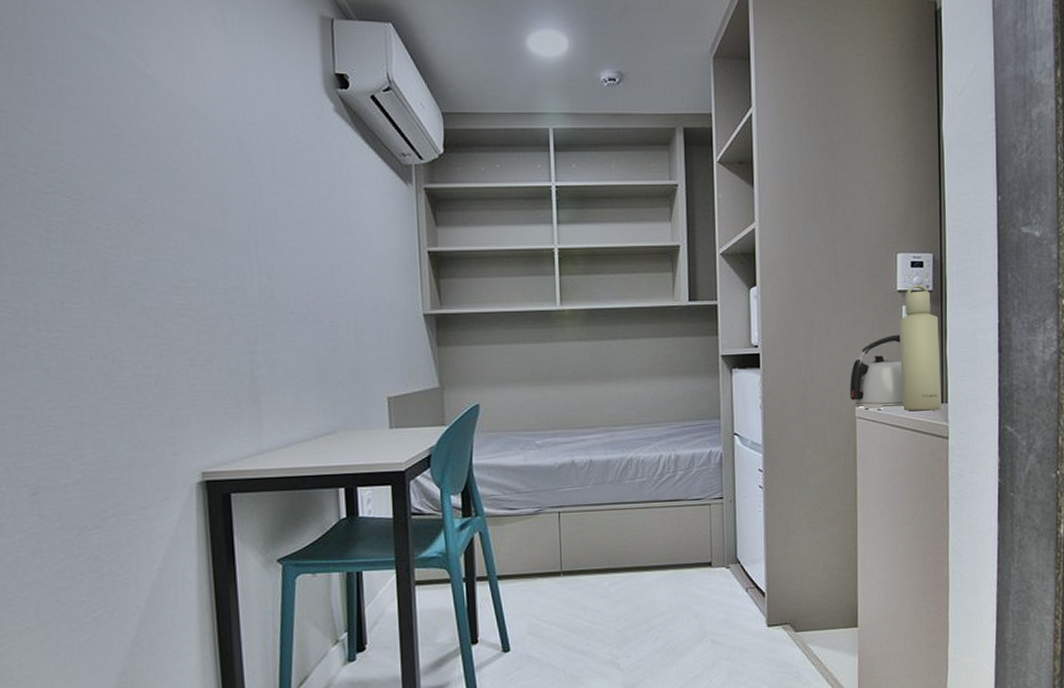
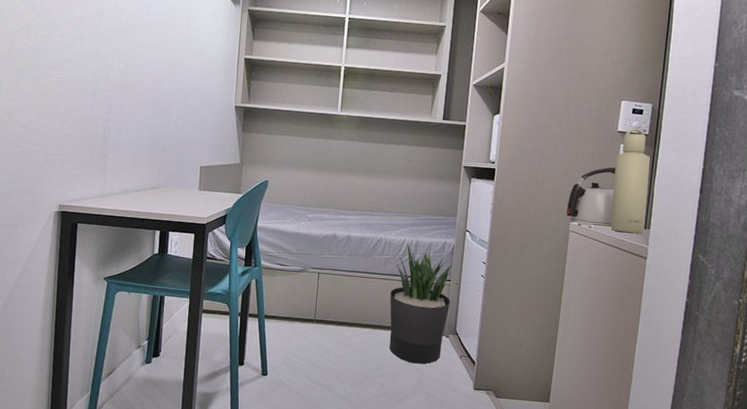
planter: none [652,459,726,607] -> present [389,243,453,364]

